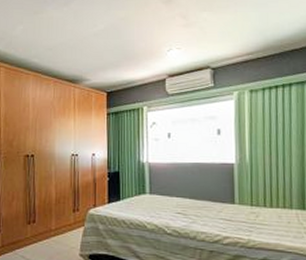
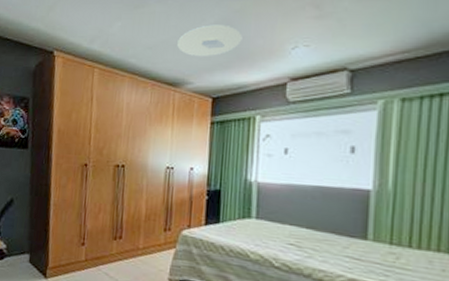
ceiling light: none [74,30,128,58] -> present [177,24,243,57]

